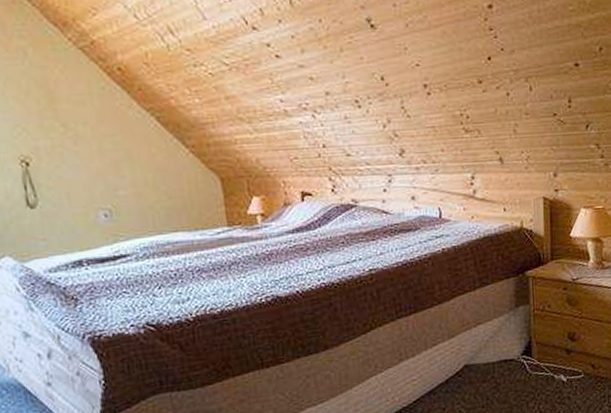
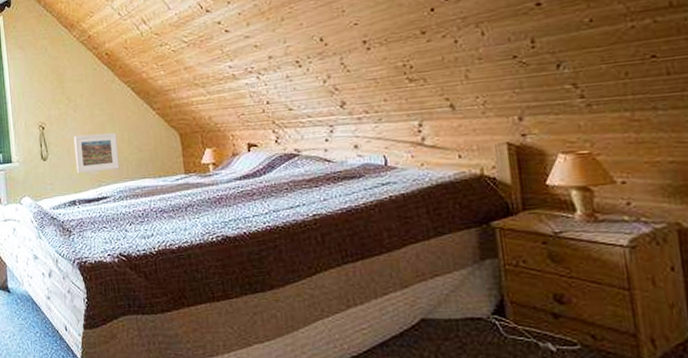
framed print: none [74,174,143,226] -> present [73,133,120,174]

